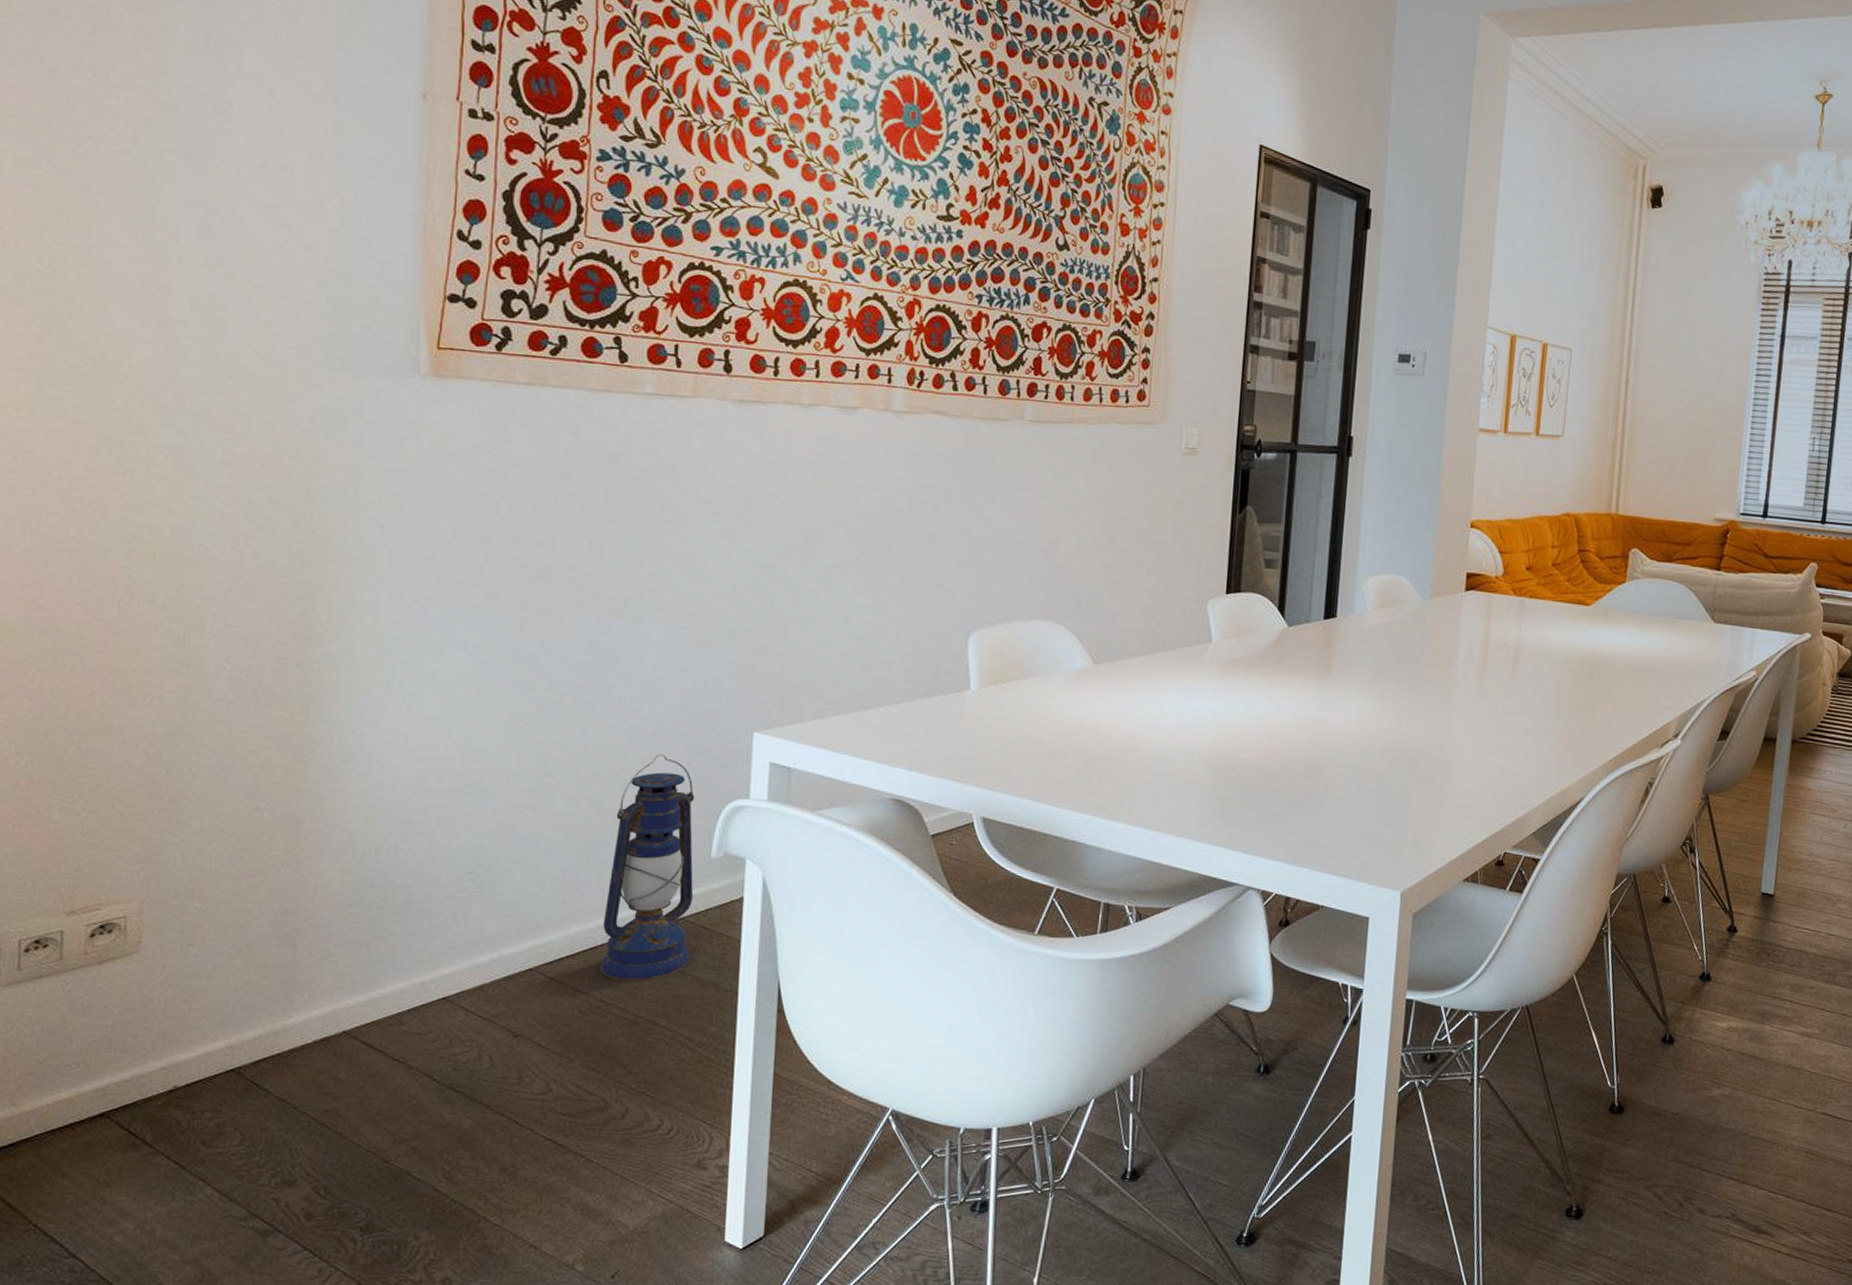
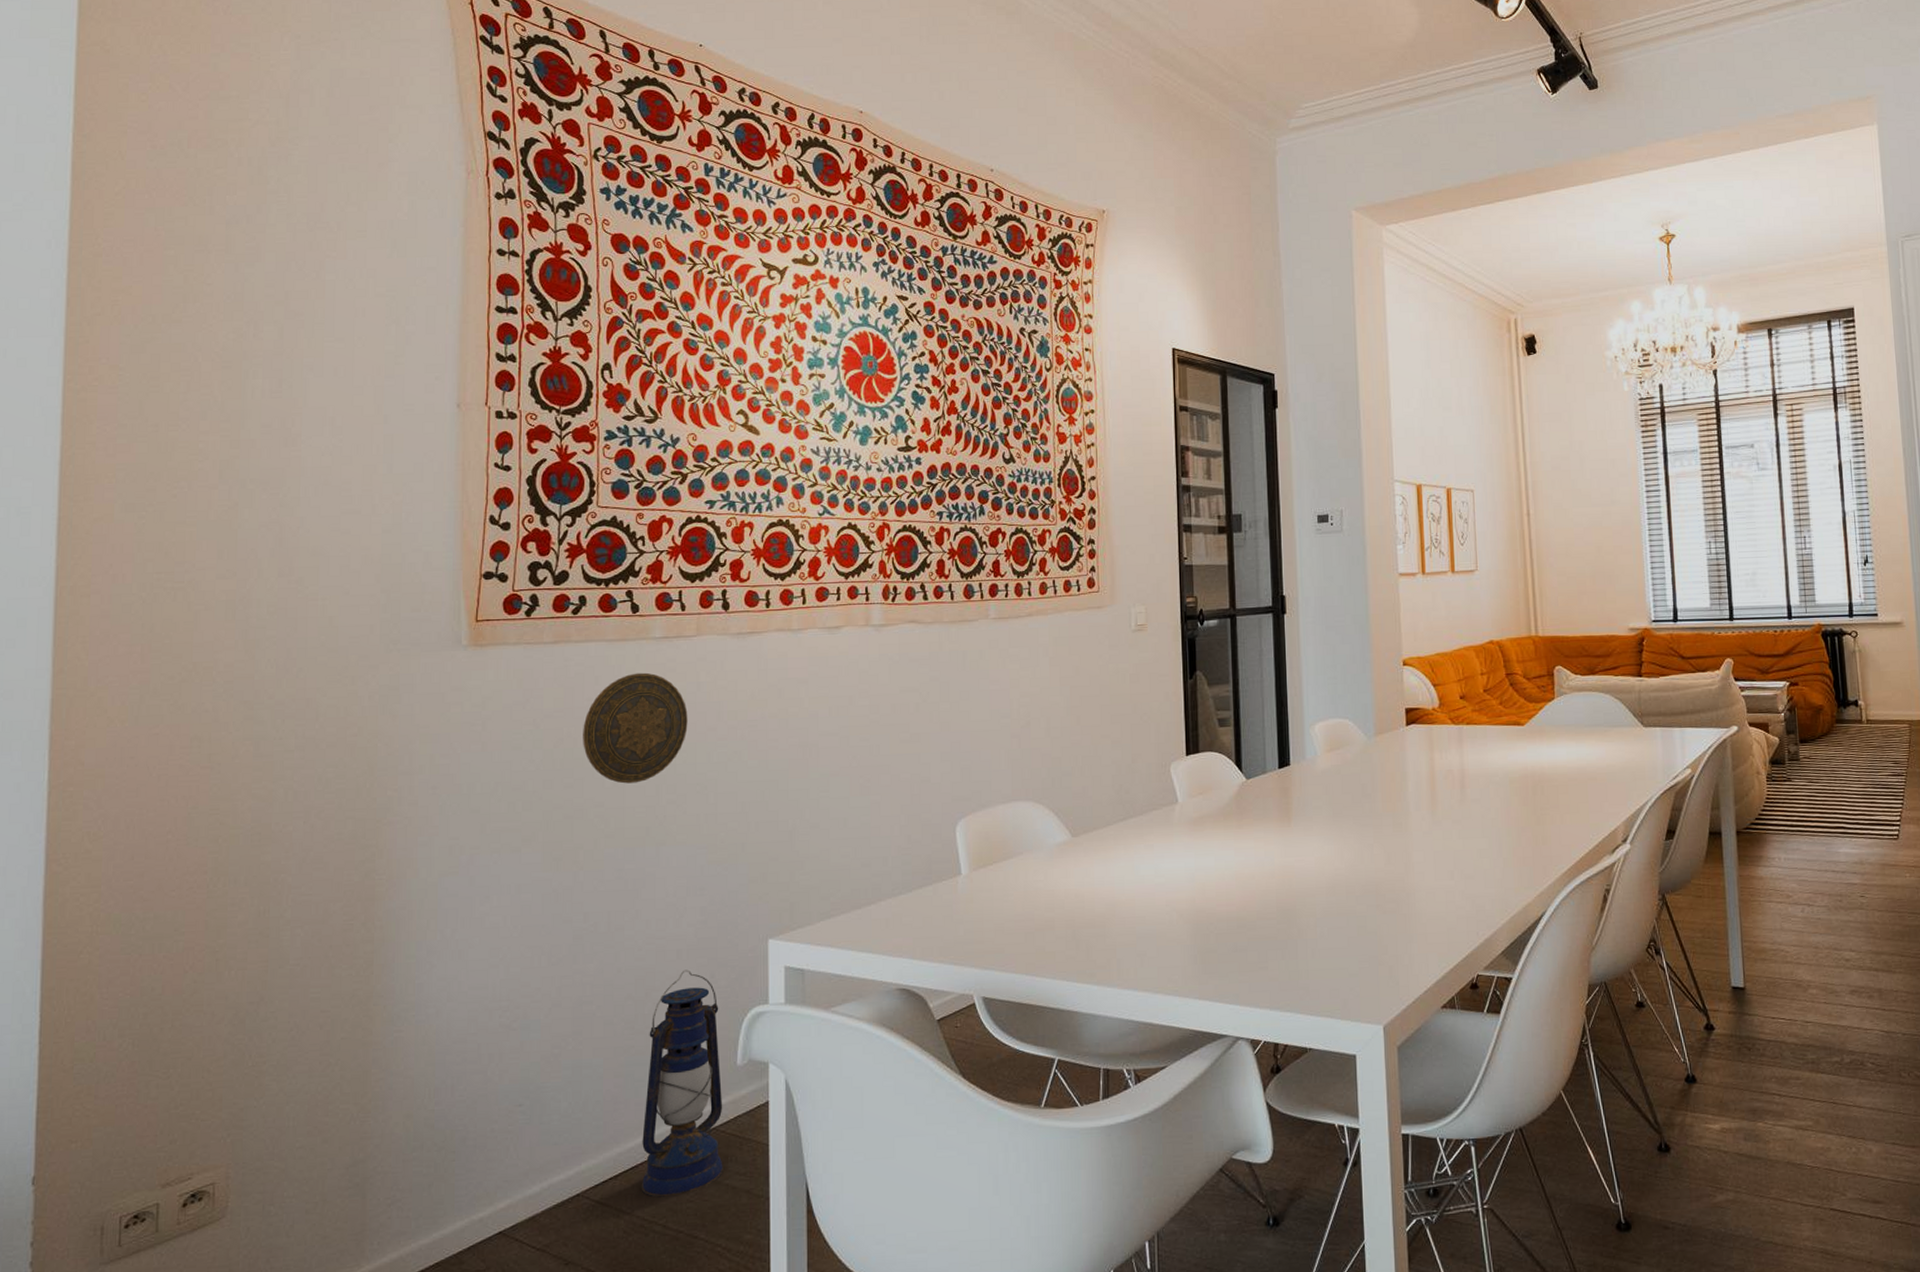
decorative plate: none [556,429,678,550] -> present [583,672,688,784]

